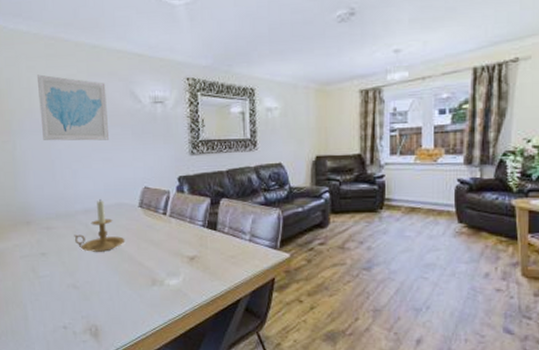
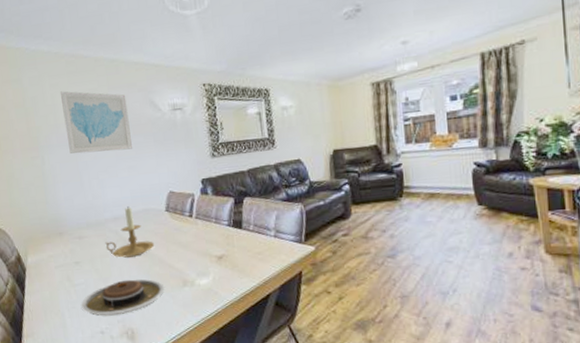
plate: none [45,275,133,311] -> present [81,279,165,316]

